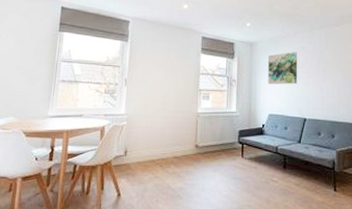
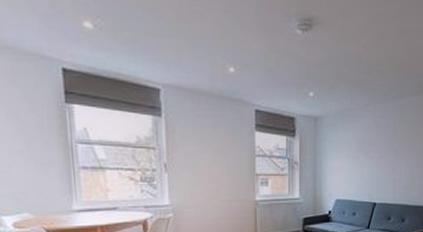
wall art: present [268,52,298,85] -> none [335,128,369,166]

